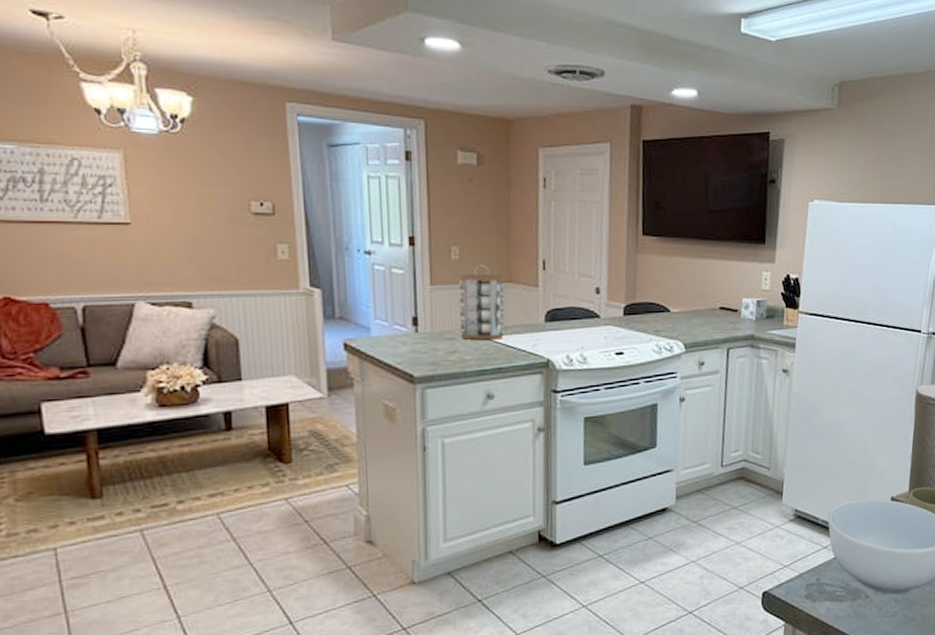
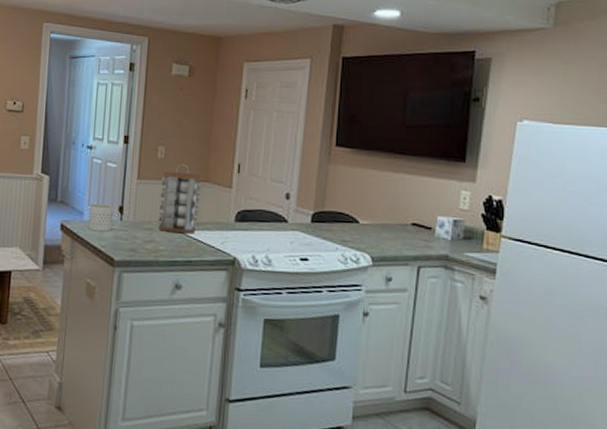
mug: none [376,315,417,347] -> present [88,203,122,232]

